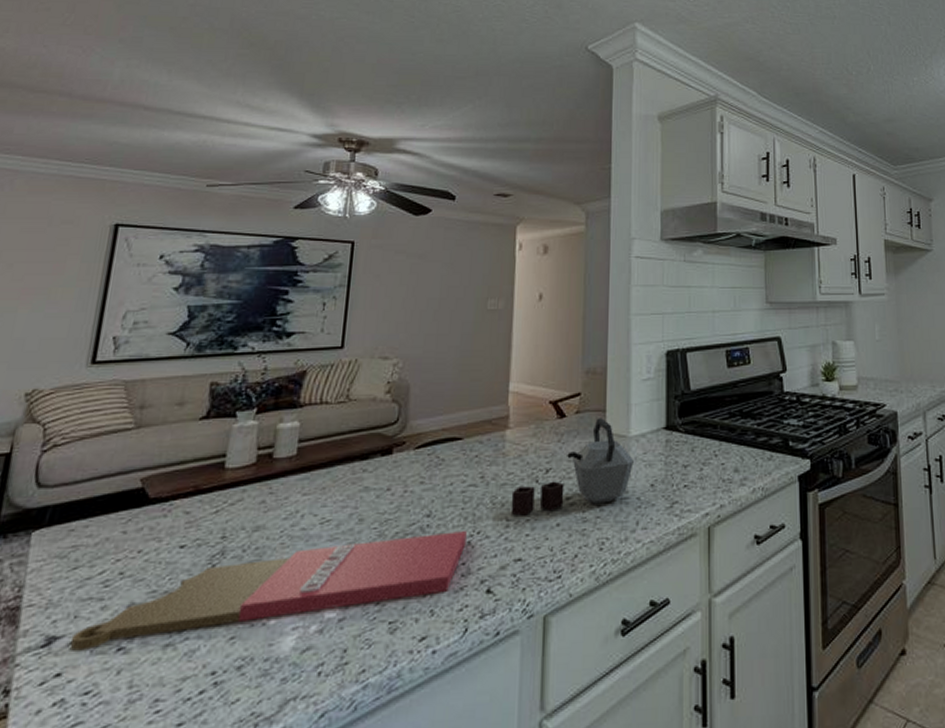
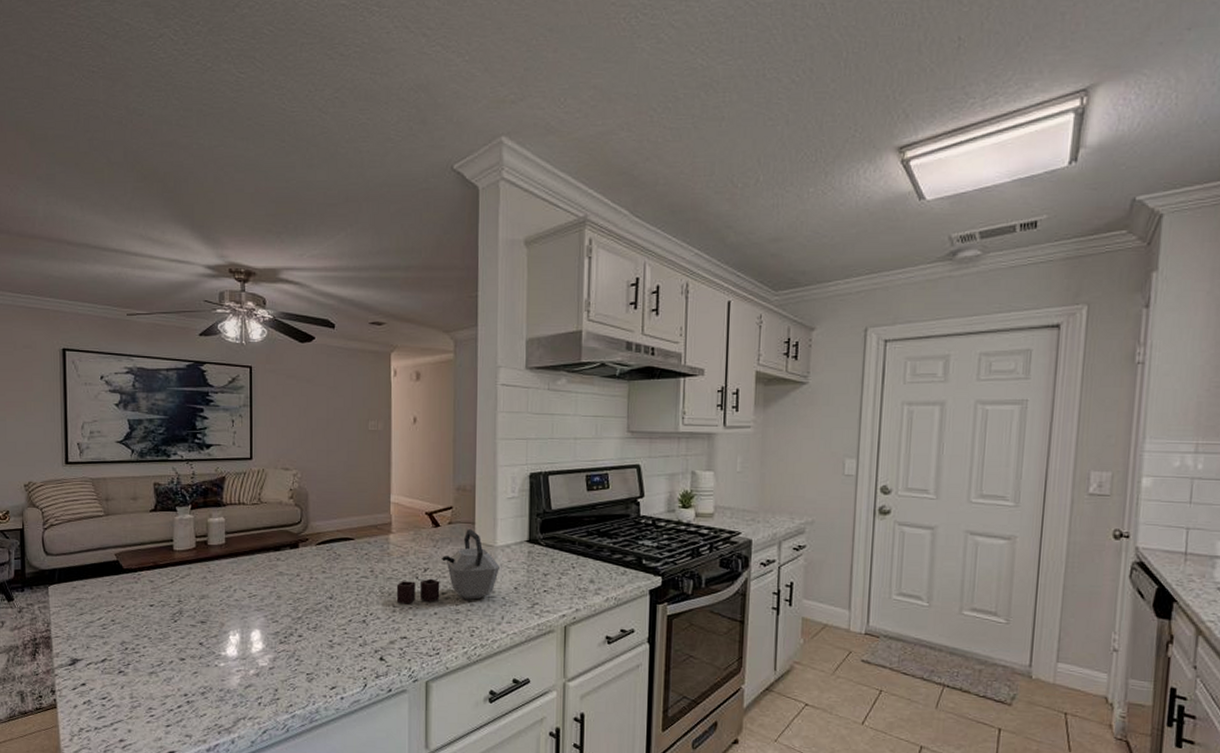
cutting board: present [69,531,467,651] -> none [87,612,362,671]

